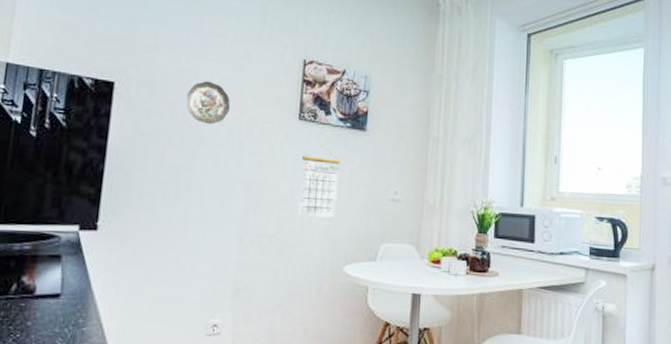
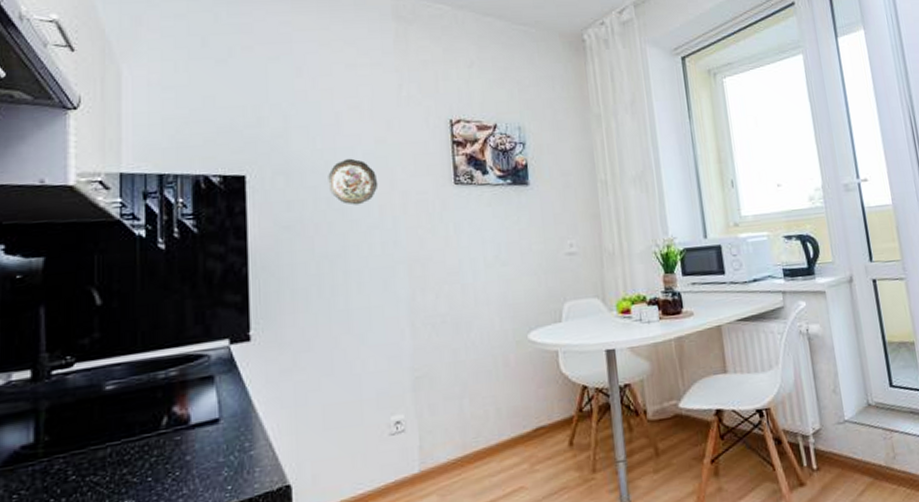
calendar: present [298,145,341,218] -> none [465,207,510,287]

